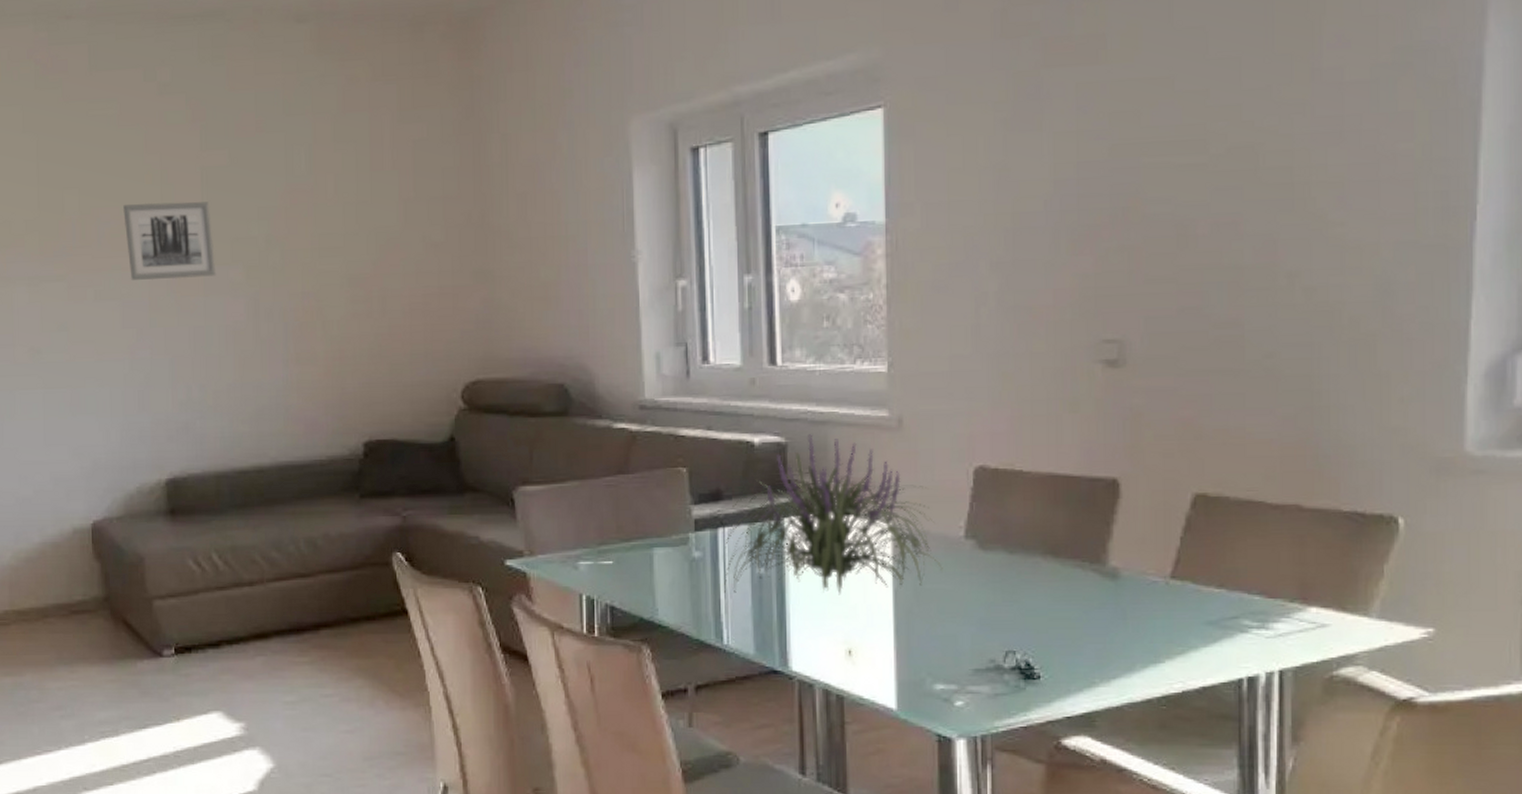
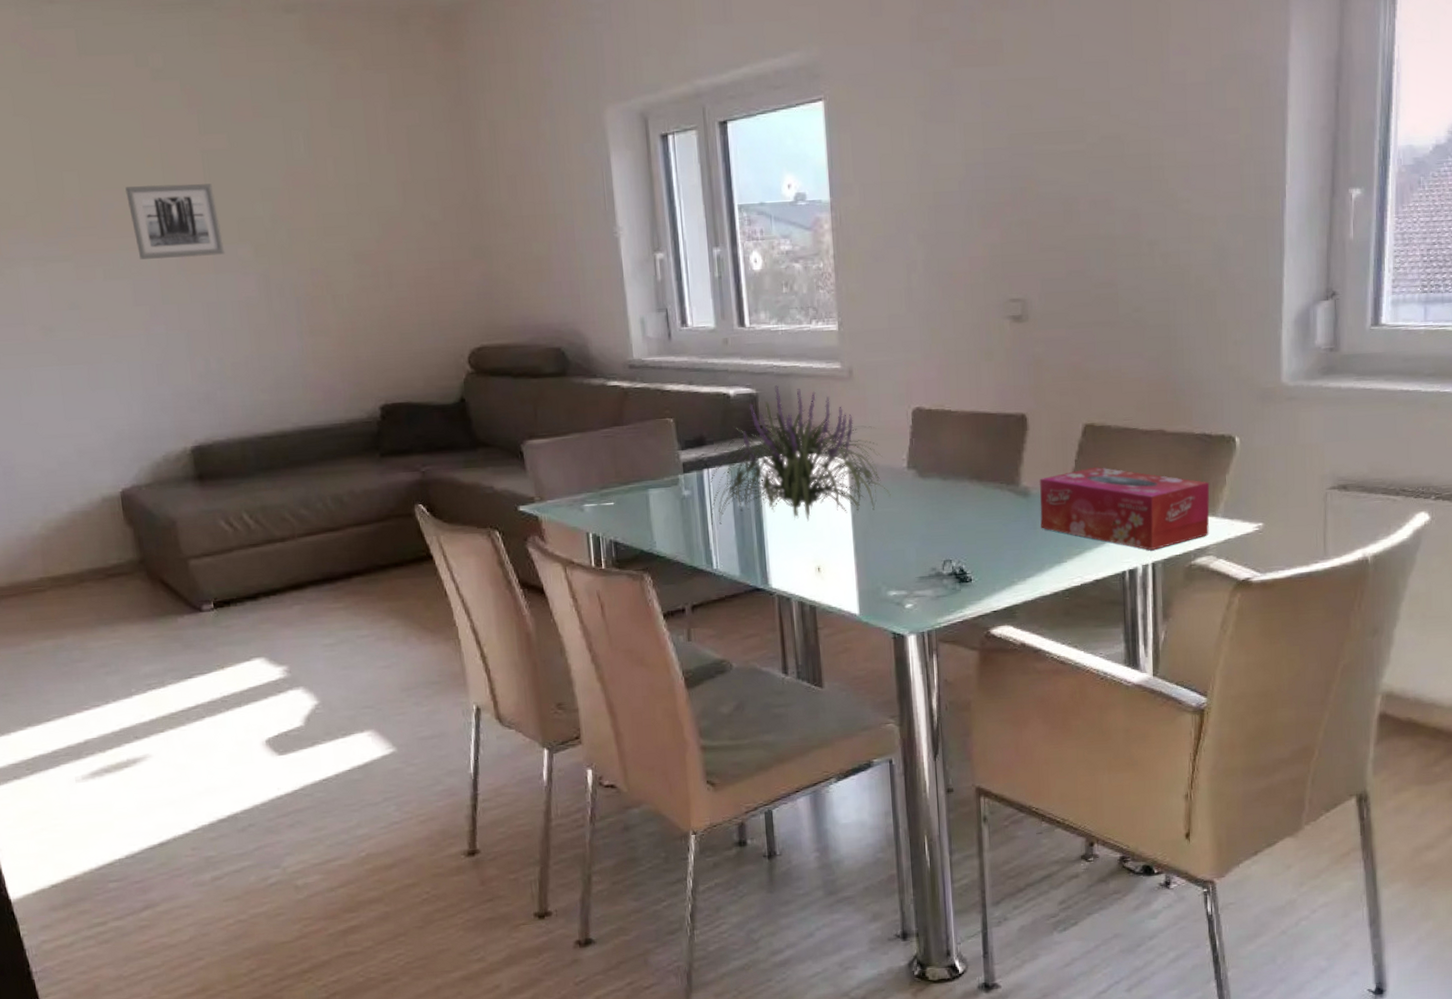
tissue box: none [1132,546,1361,655] -> present [1039,466,1210,551]

